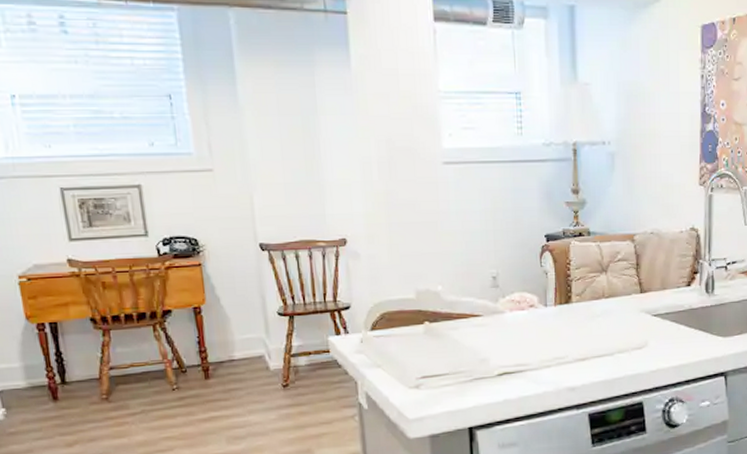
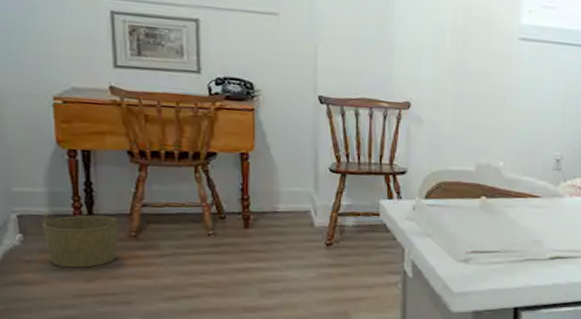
basket: none [21,382,92,436] -> present [42,214,120,268]

